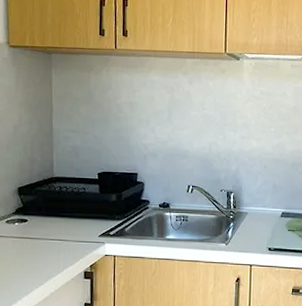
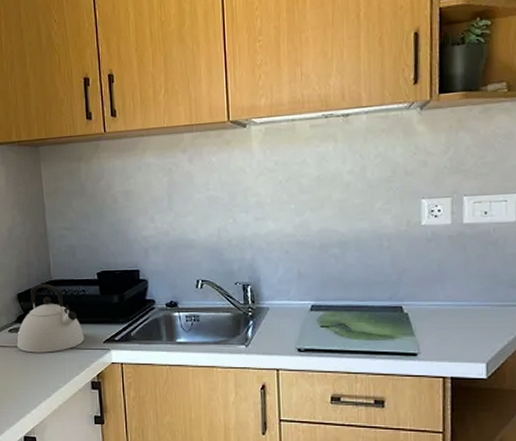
kettle: none [13,180,81,244] -> present [17,284,85,353]

